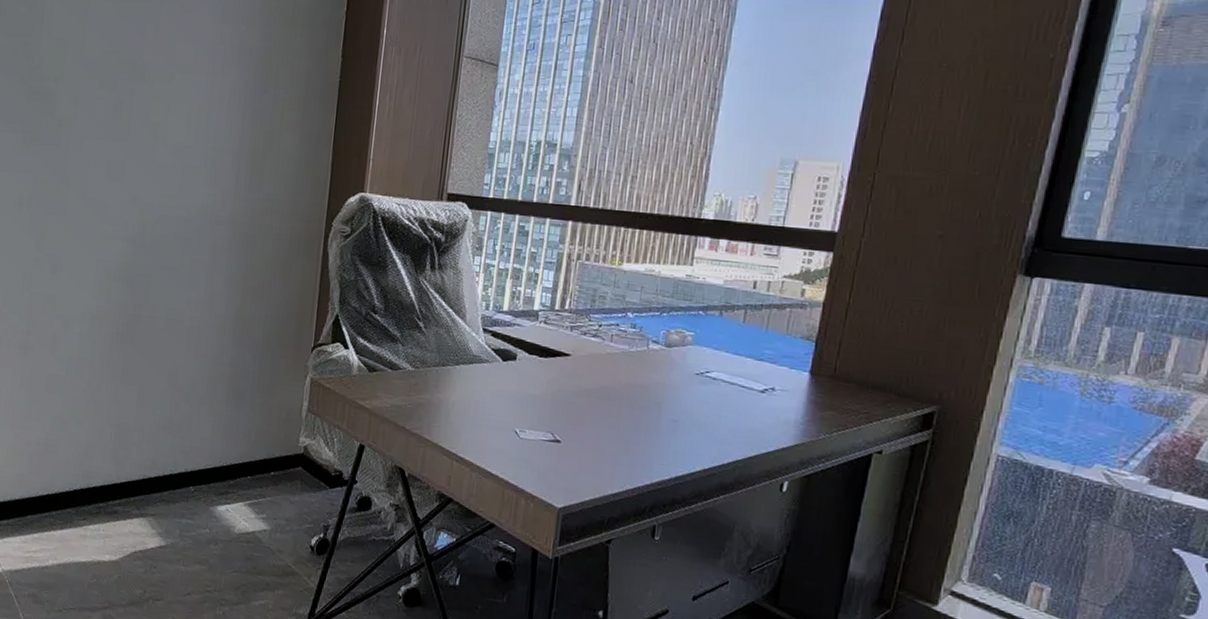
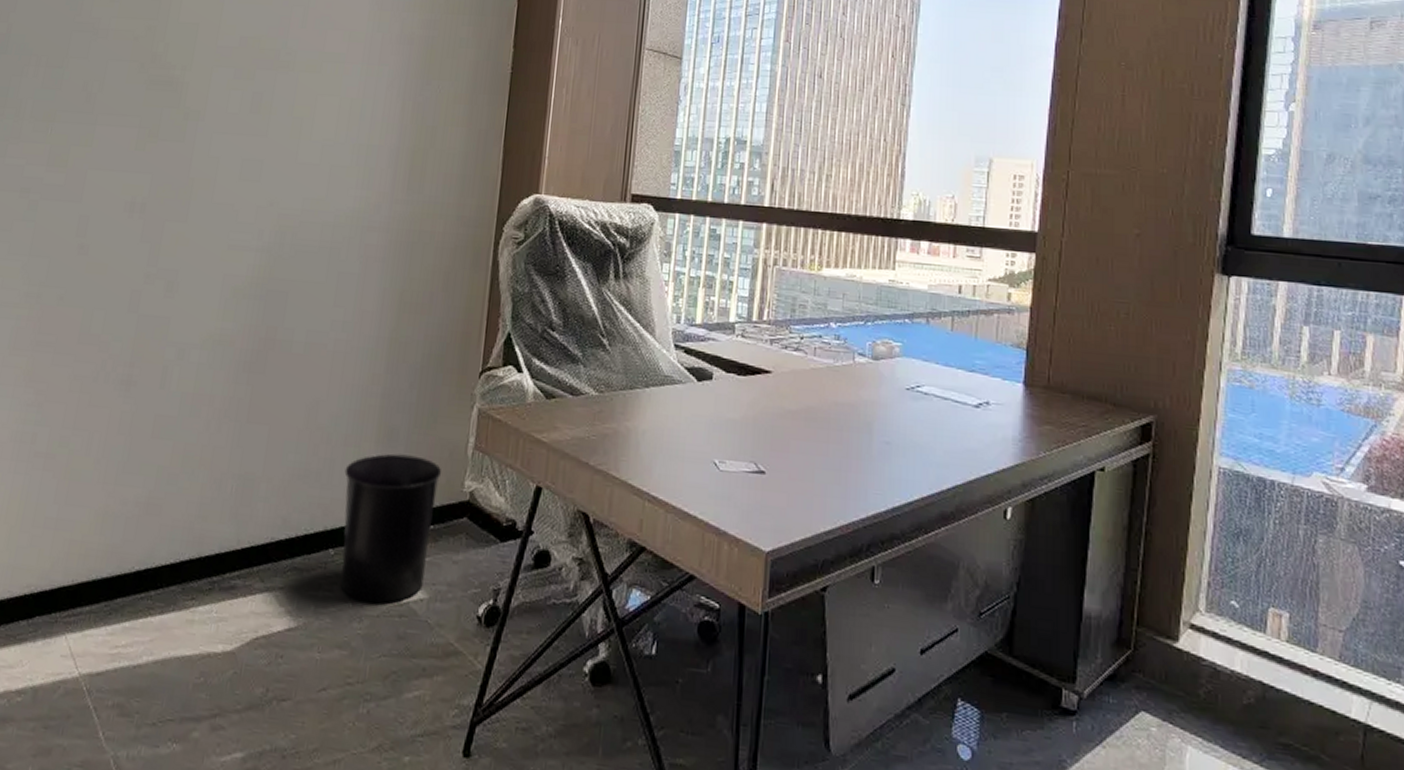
waste bin: none [199,412,281,532] -> present [340,453,442,604]

